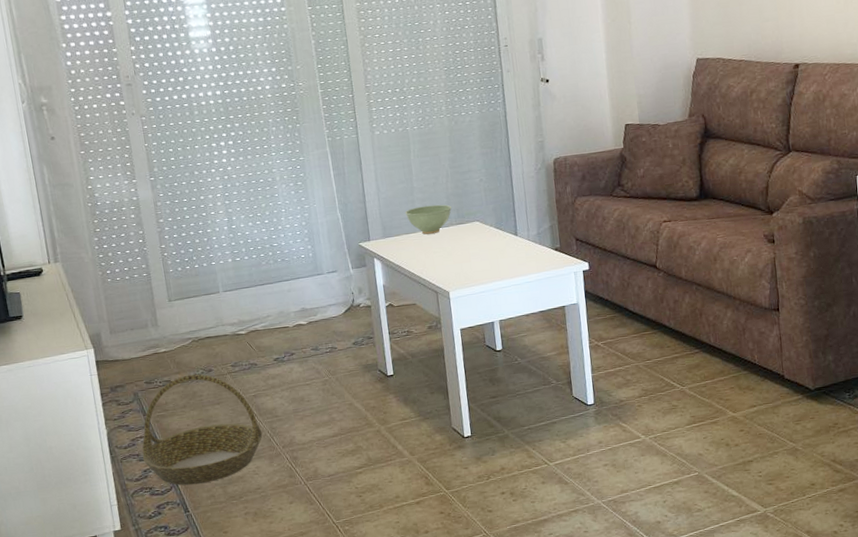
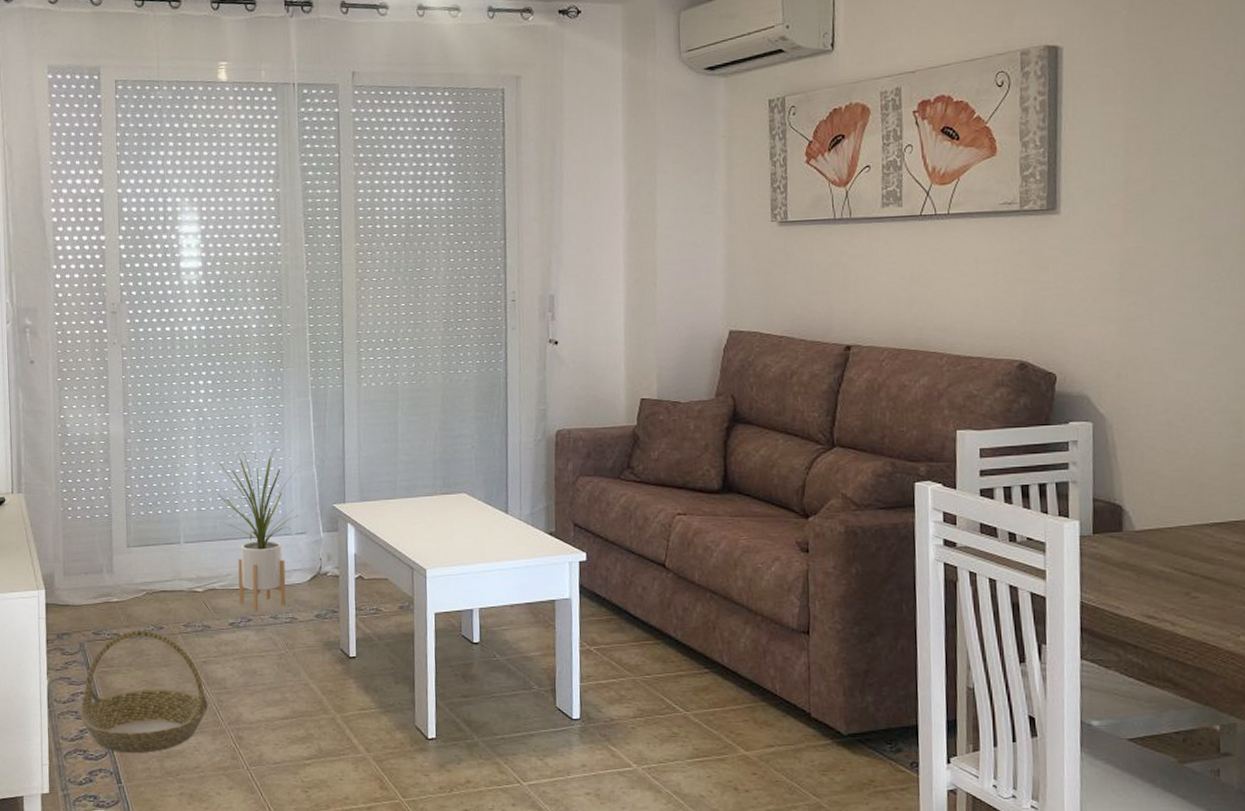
house plant: none [249,196,328,347] -> present [217,447,300,612]
bowl: present [404,204,452,235] -> none [386,470,437,502]

